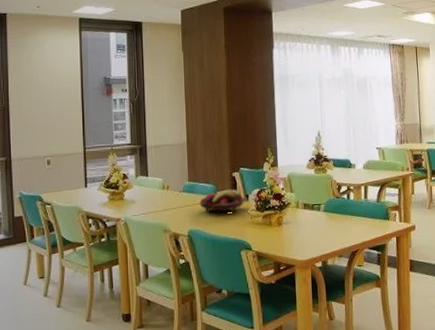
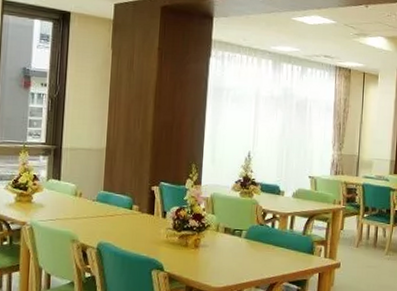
fruit basket: present [199,189,248,213] -> none [113,203,165,228]

